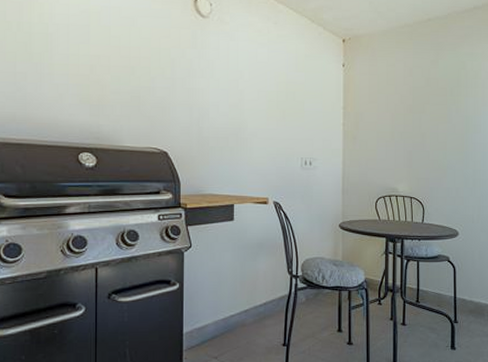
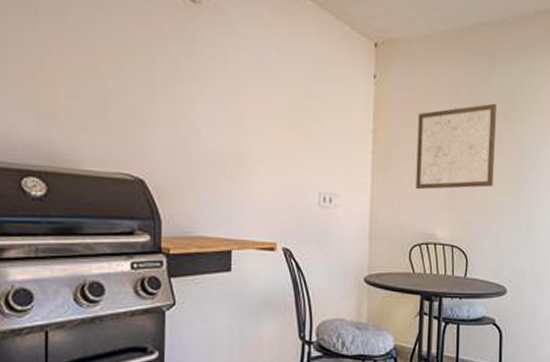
wall art: none [379,81,444,153] -> present [416,103,496,190]

